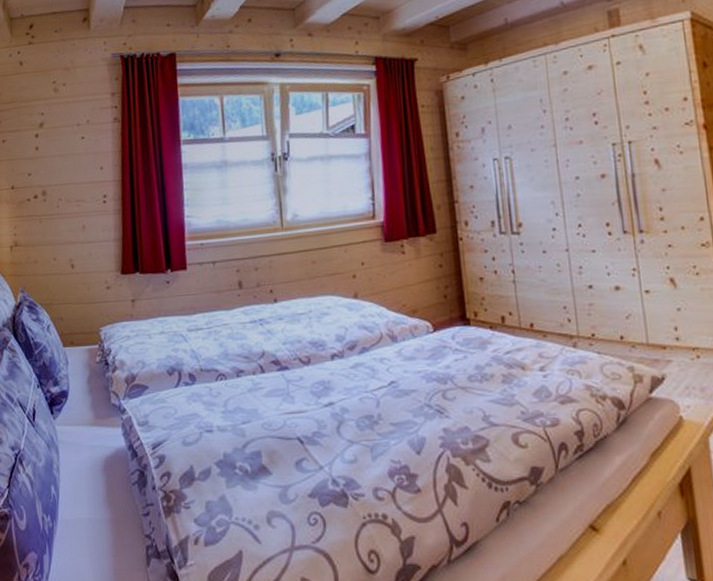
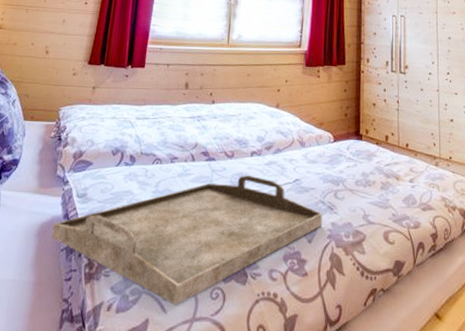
serving tray: none [118,382,432,534] -> present [51,174,323,305]

